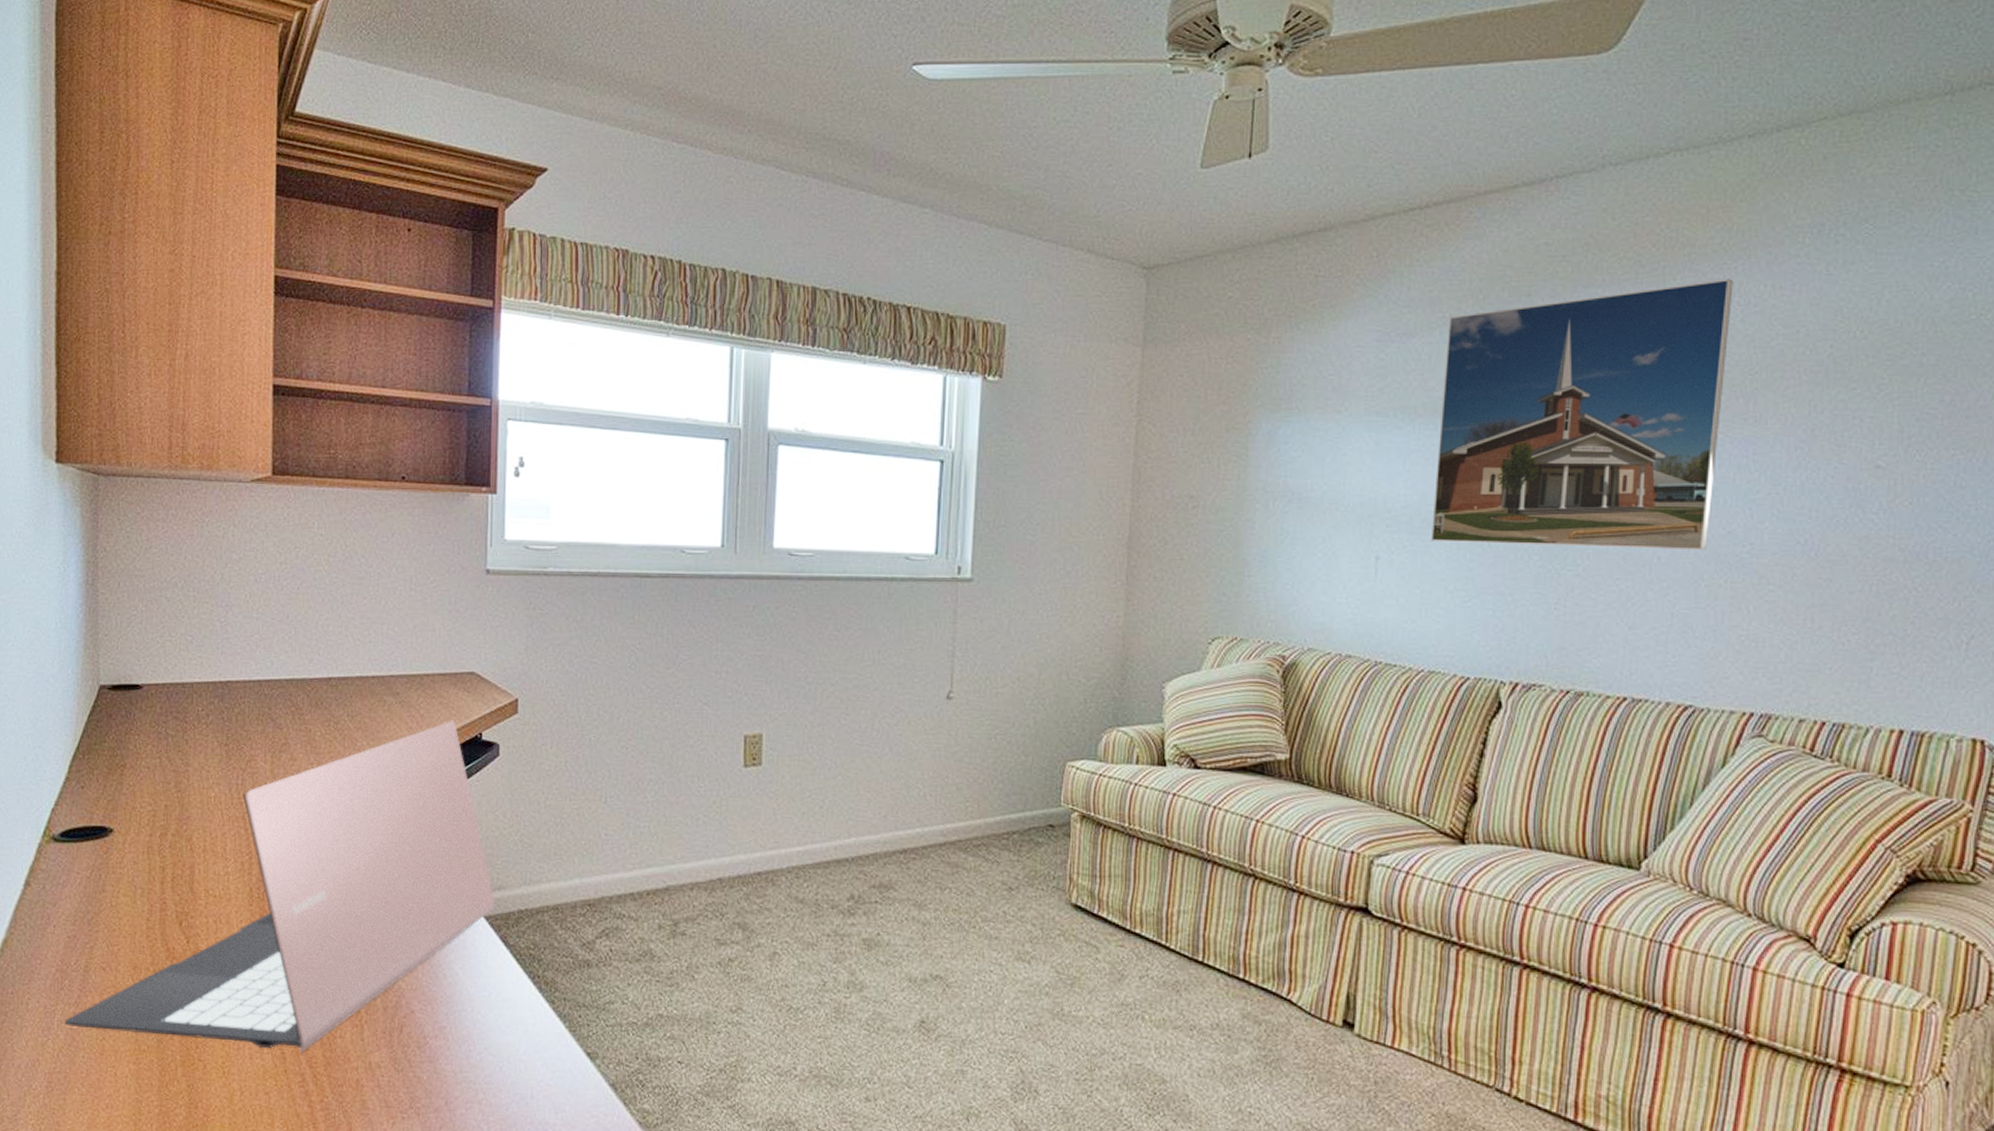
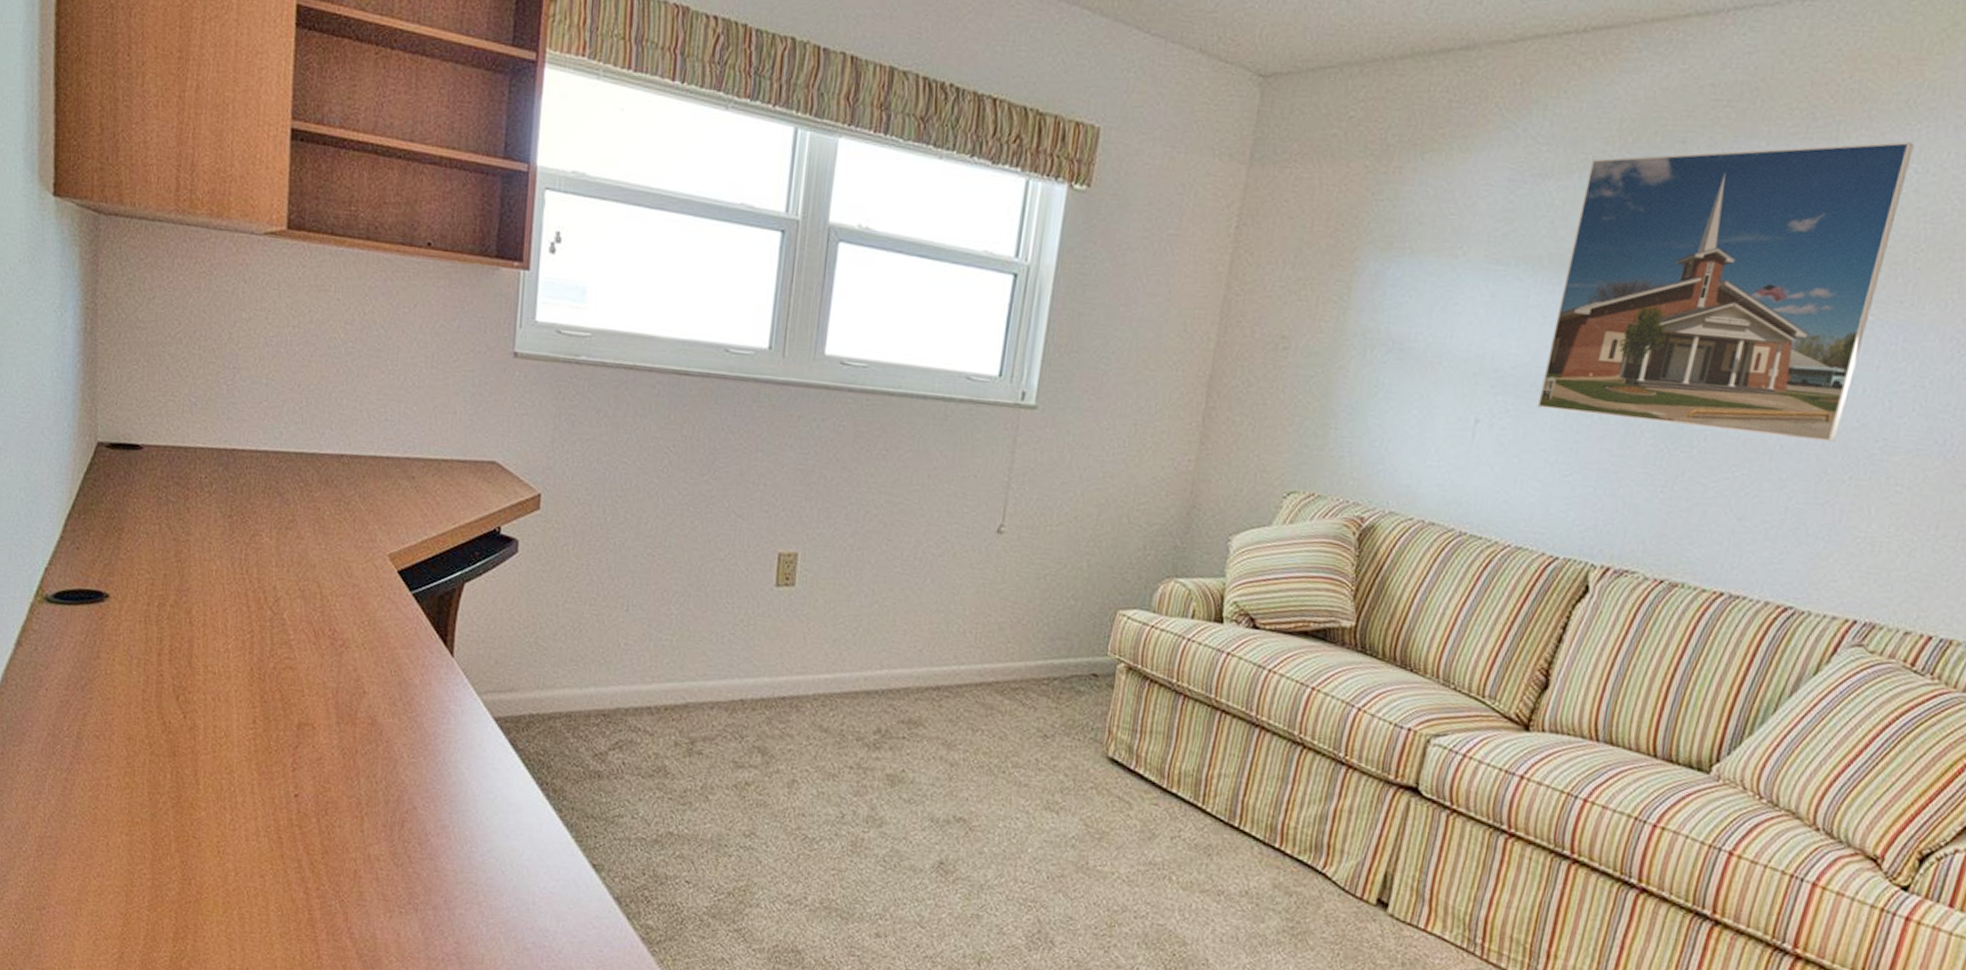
laptop: present [65,720,495,1053] -> none [56,511,506,839]

